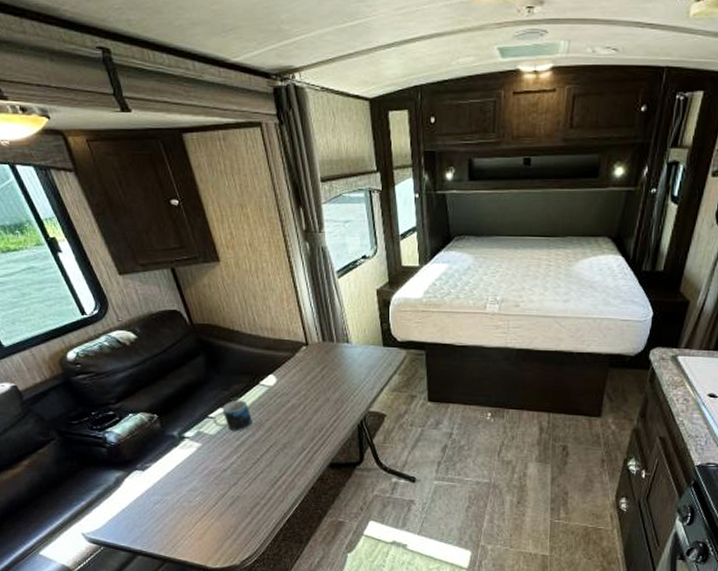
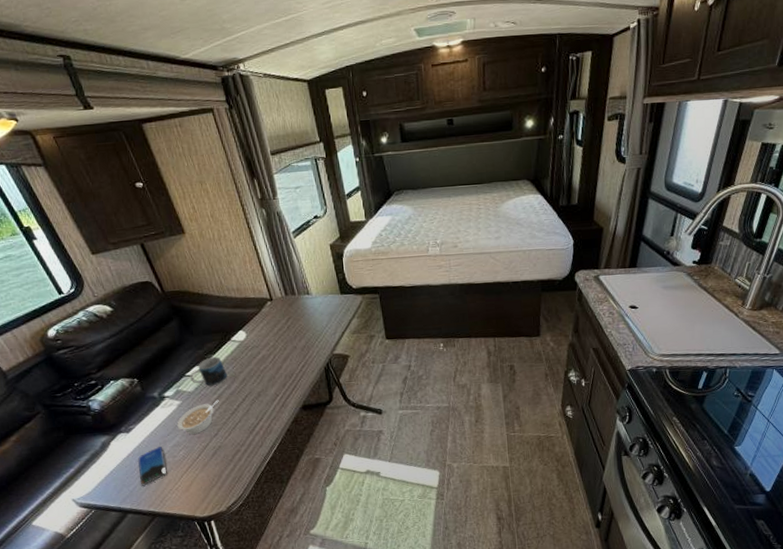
smartphone: none [151,488,181,528] -> present [137,446,167,486]
legume: none [195,446,242,481] -> present [177,399,219,435]

